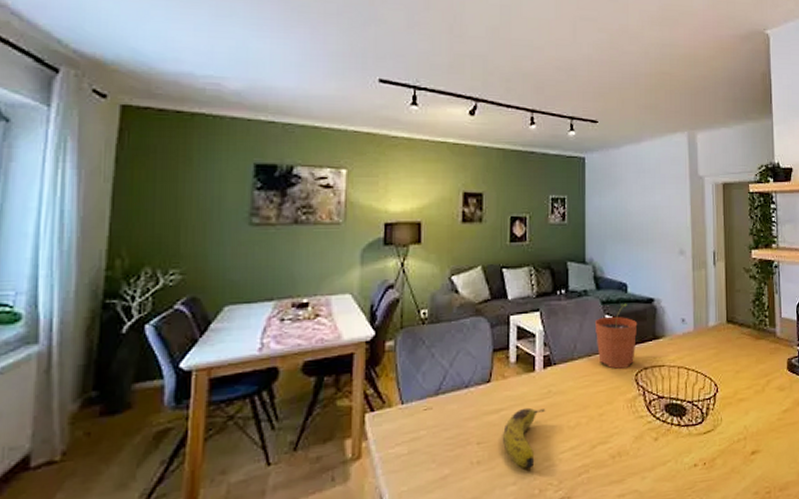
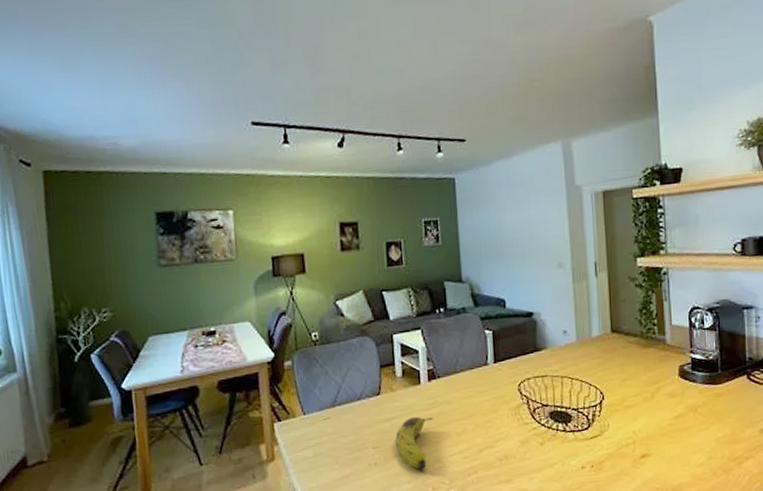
plant pot: present [594,303,638,369] -> none [474,318,518,380]

